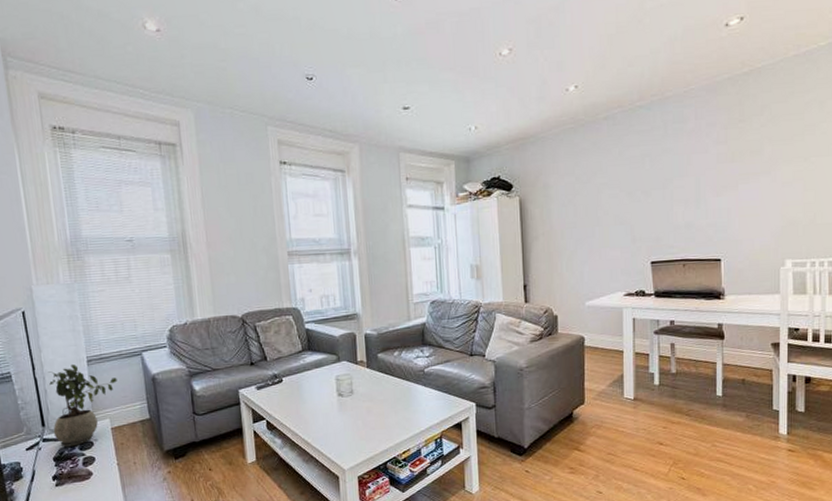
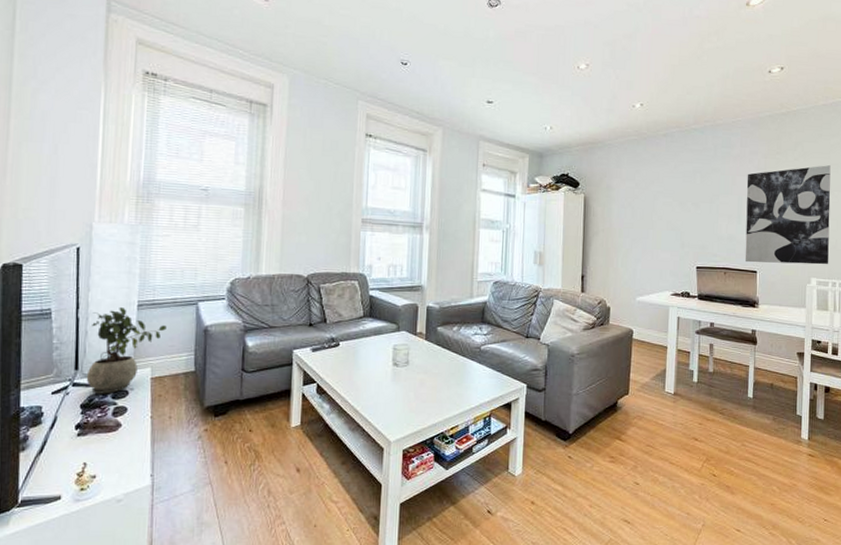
wall art: none [704,127,807,251] -> present [745,165,831,265]

